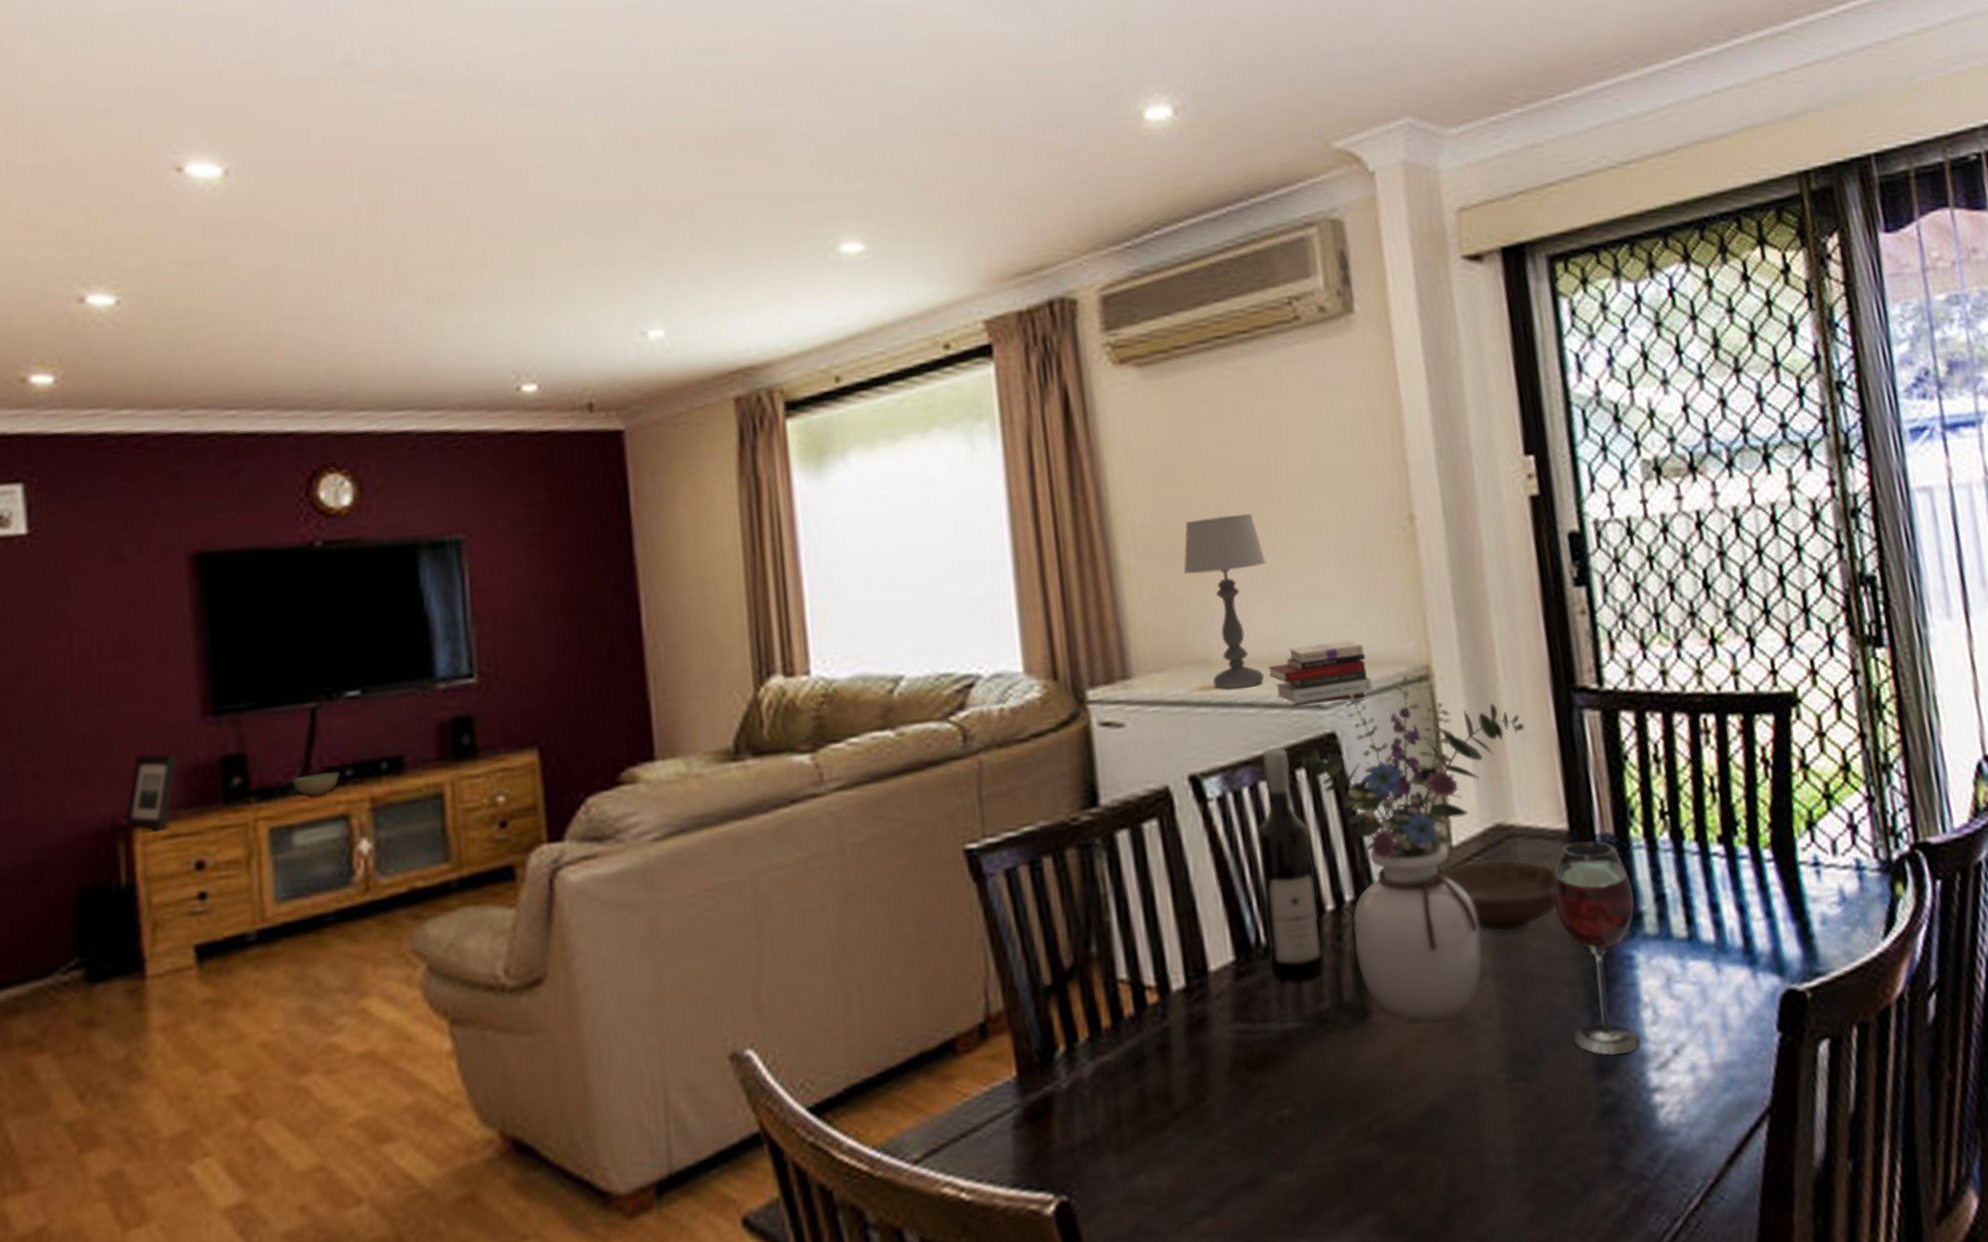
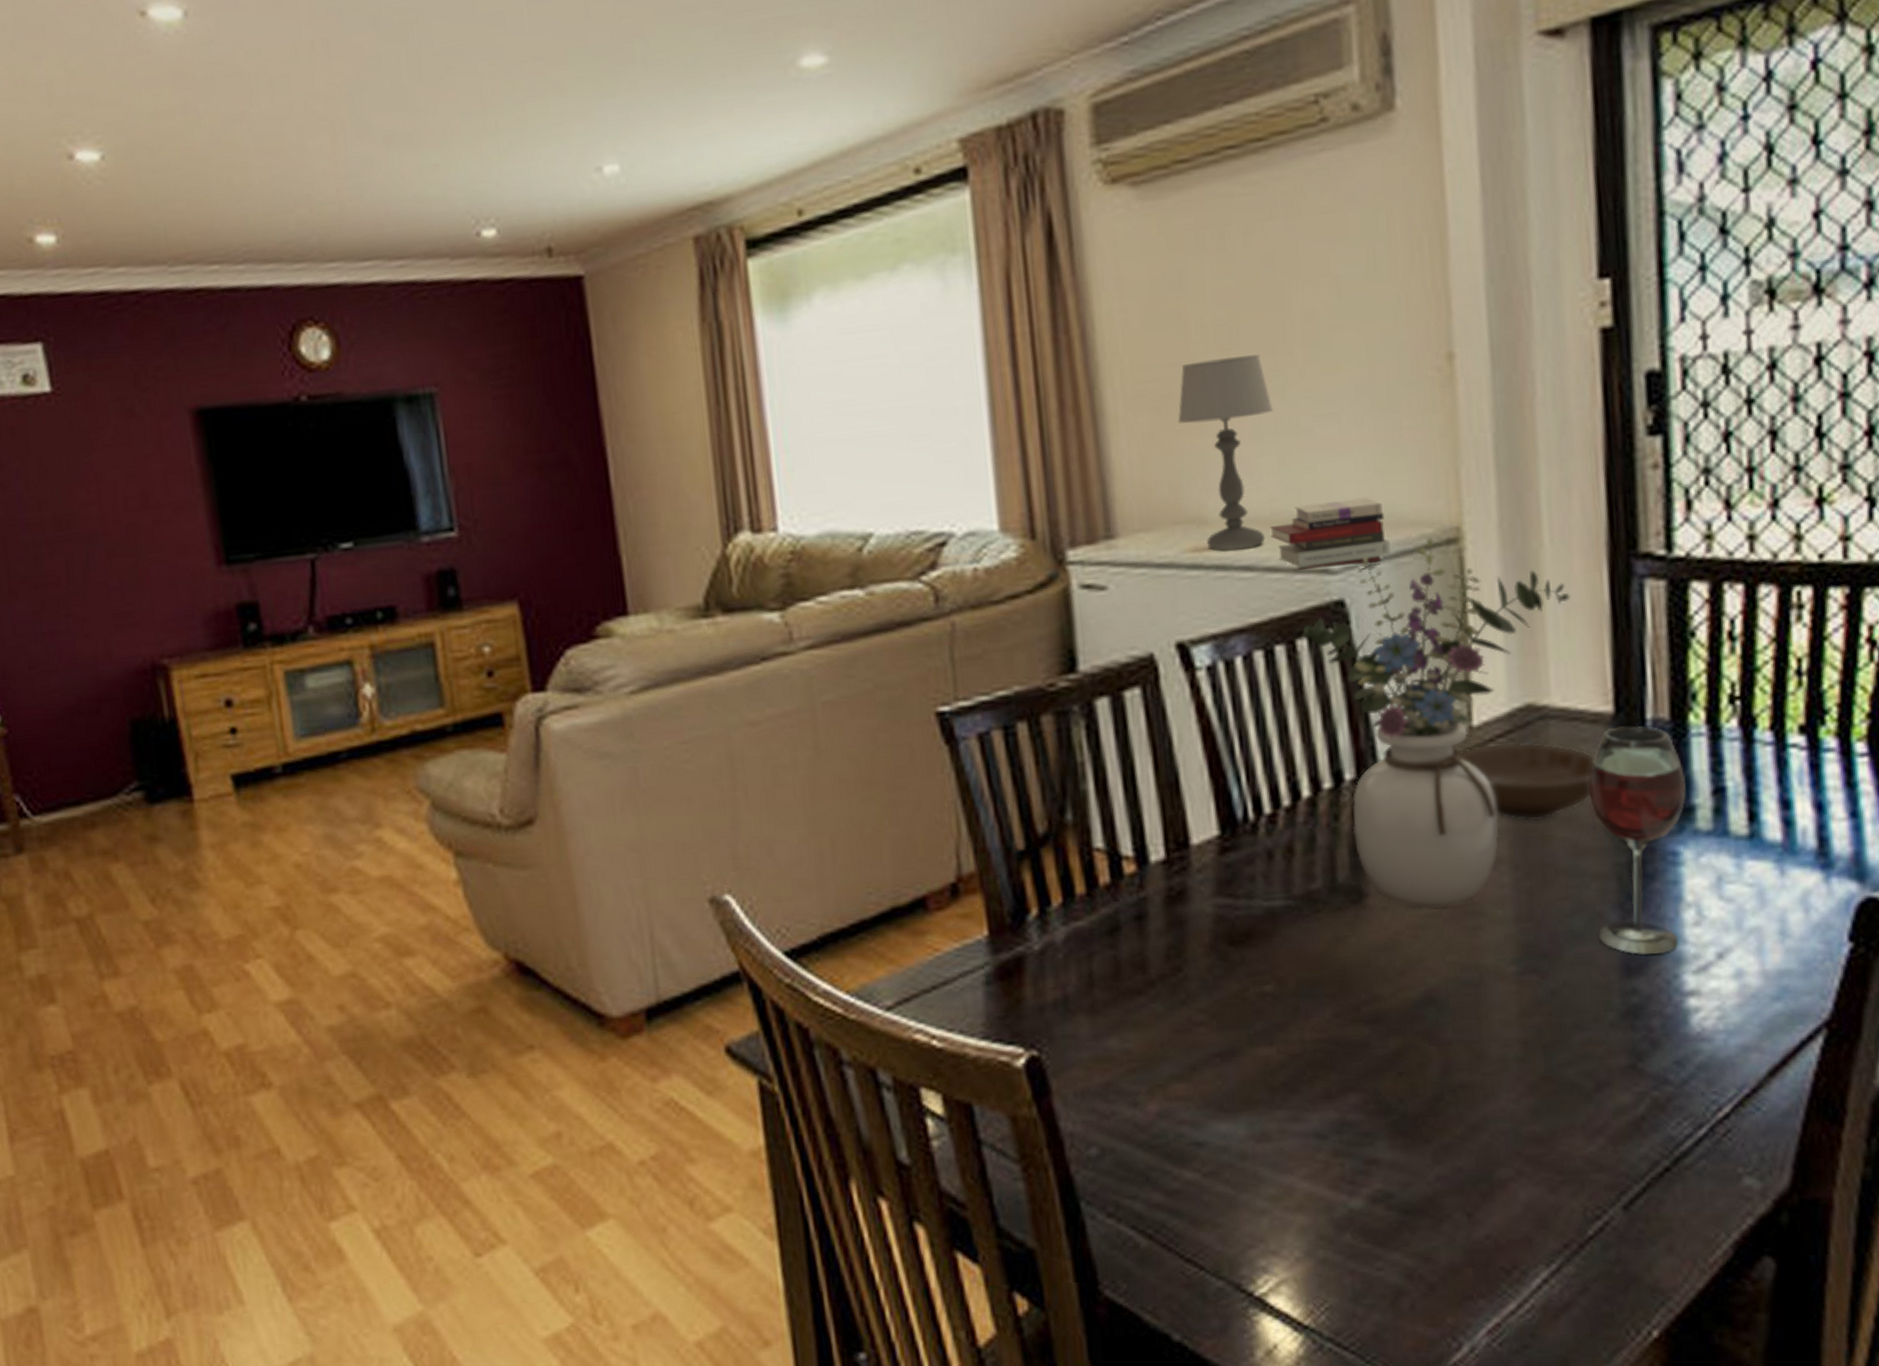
picture frame: present [125,754,178,831] -> none [162,600,201,671]
bowl: present [291,771,340,800] -> none [299,620,341,646]
bottle: present [1256,748,1323,982] -> none [1248,615,1317,860]

